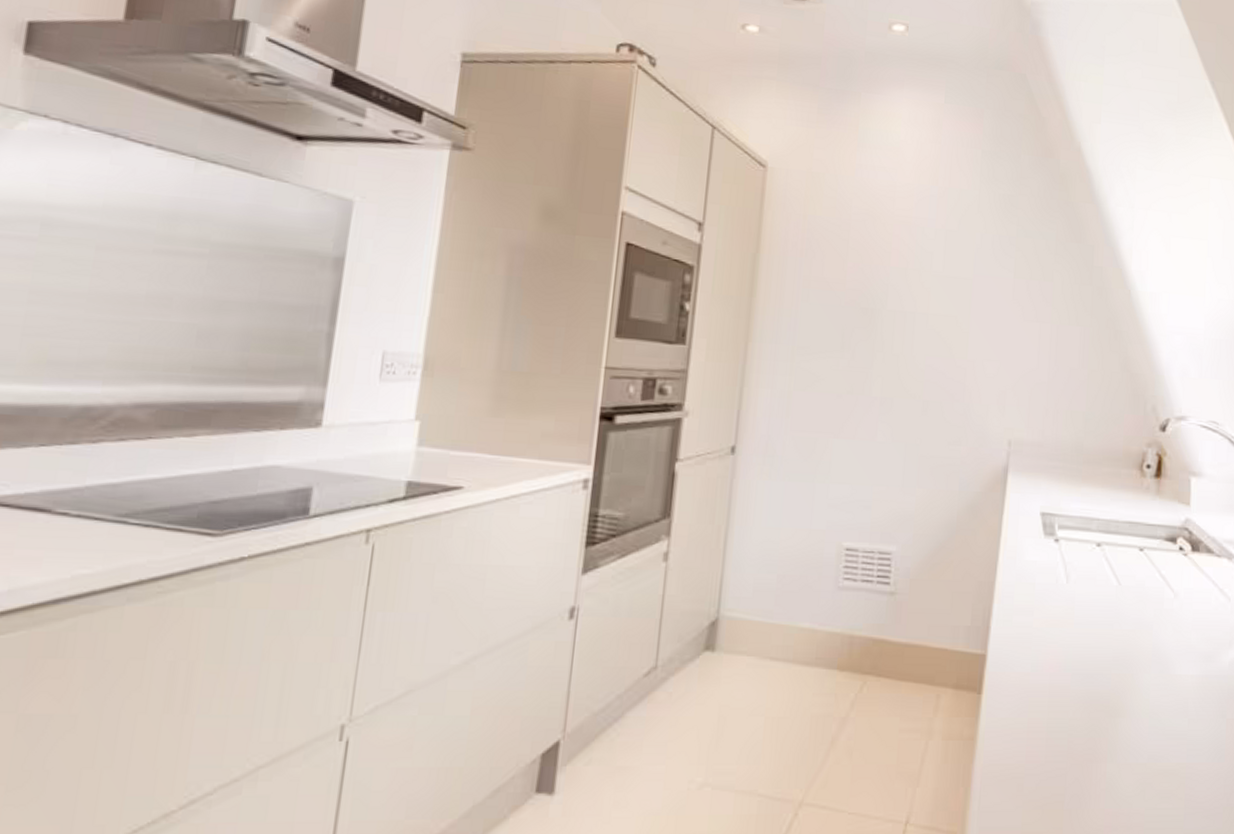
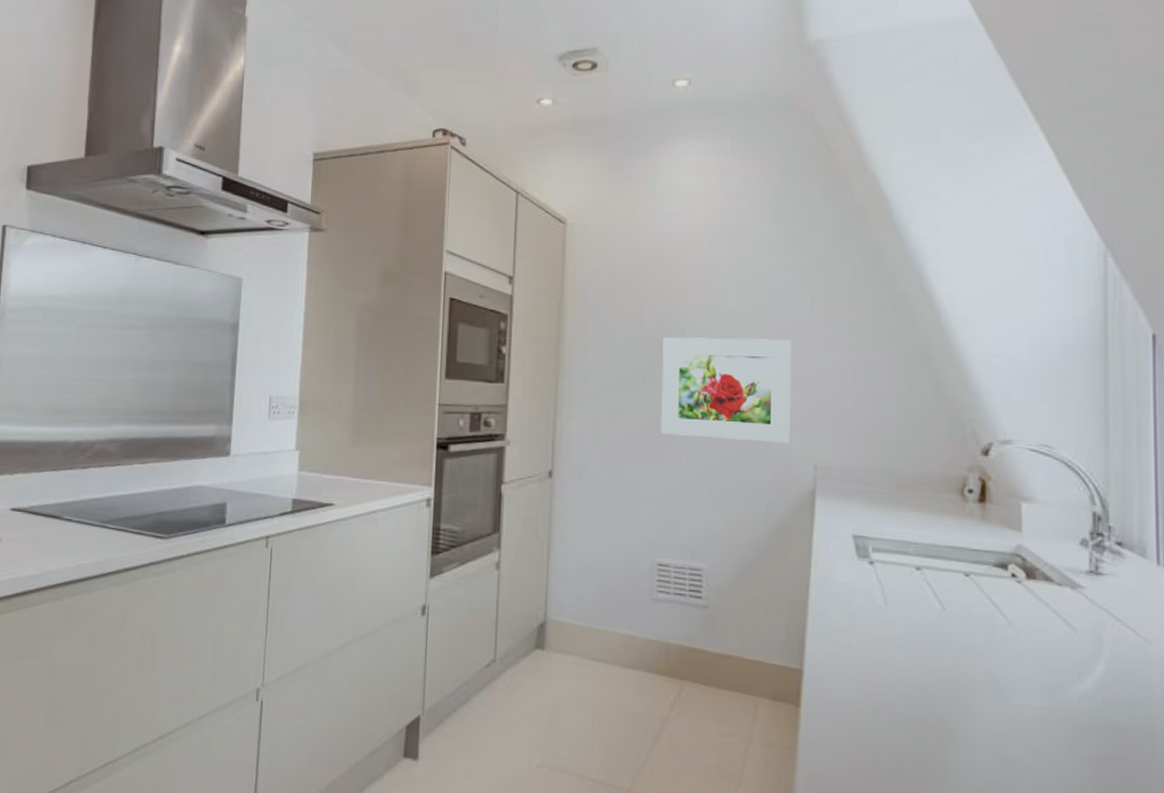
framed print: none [857,300,994,418] -> present [661,337,792,444]

